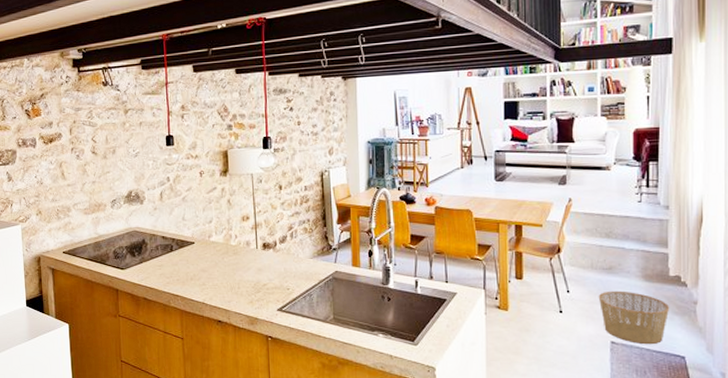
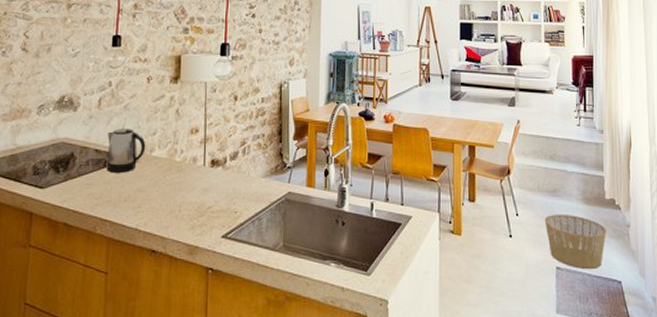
kettle: none [171,218,205,256] -> present [106,129,146,173]

